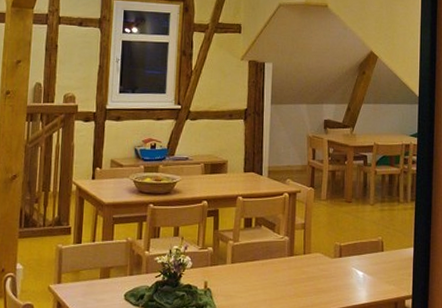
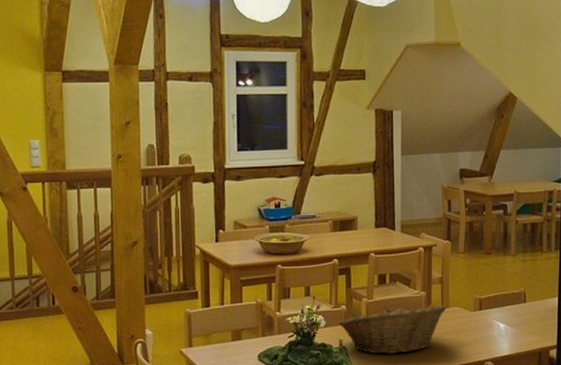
fruit basket: none [204,247,309,298] -> present [338,304,447,354]

